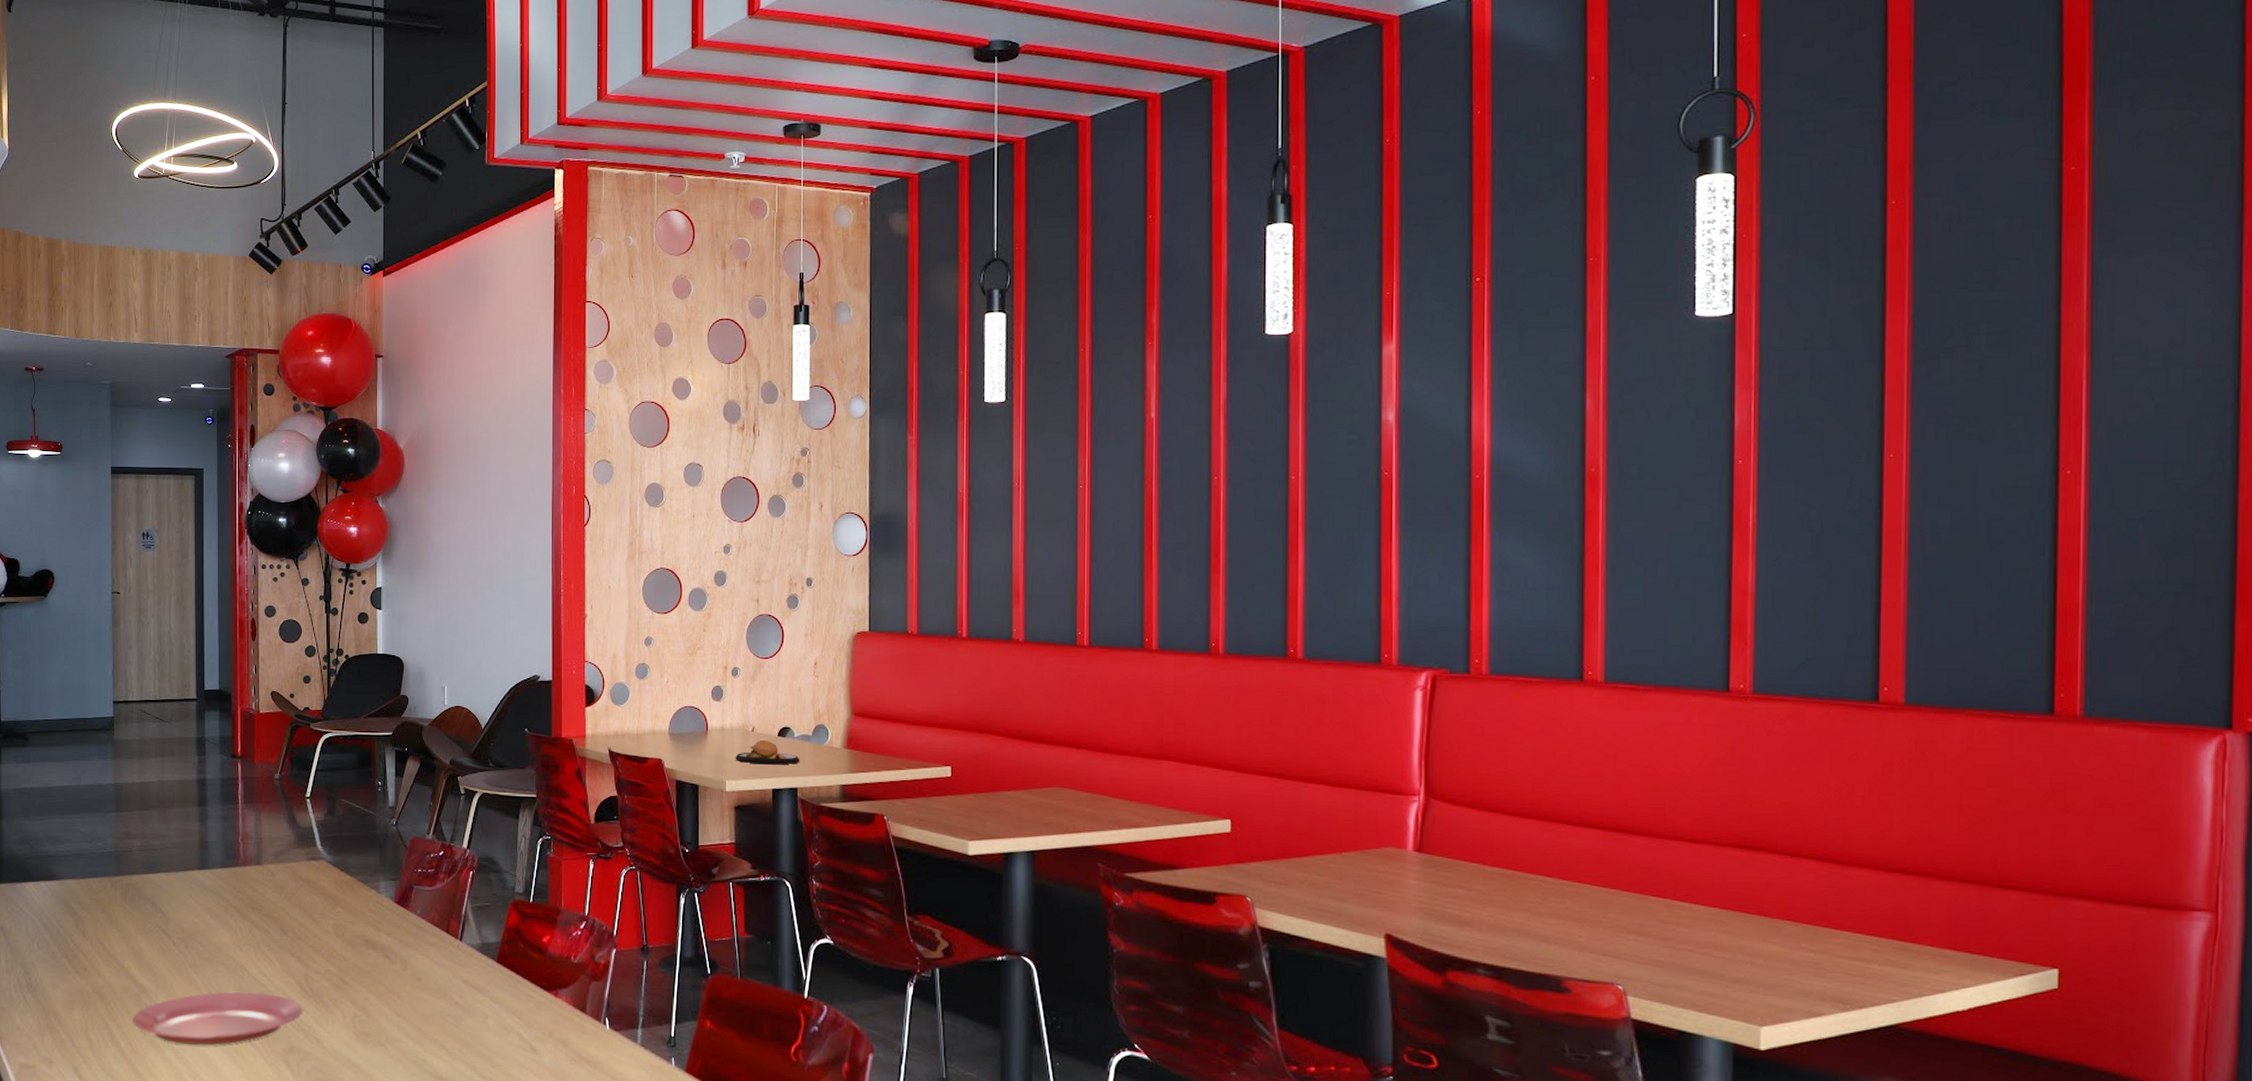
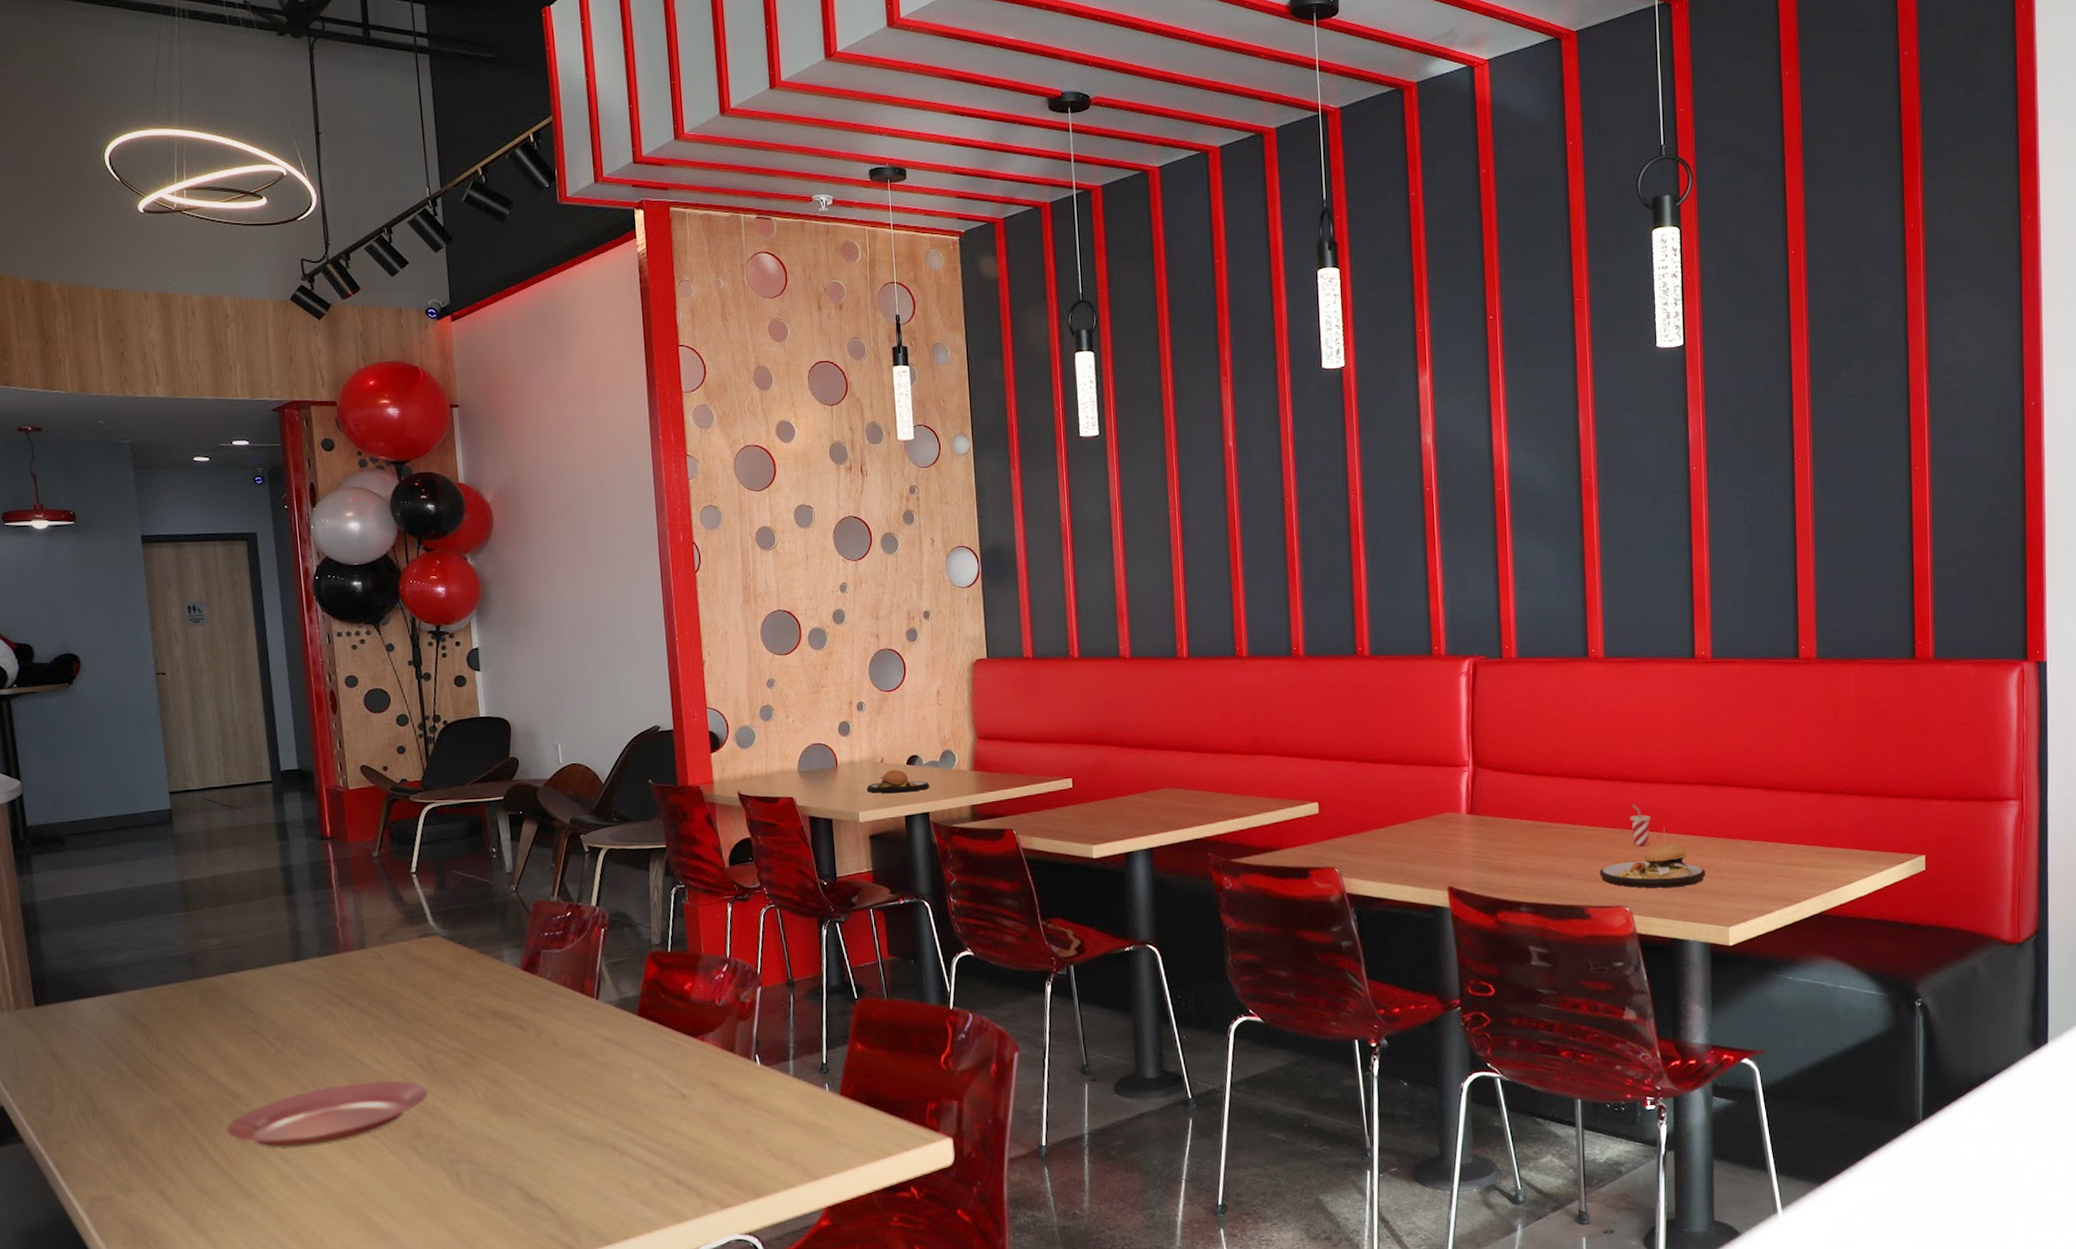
burger: none [1584,893,1732,969] -> present [1599,827,1706,888]
beverage cup: none [1629,861,1658,915] -> present [1630,804,1651,847]

